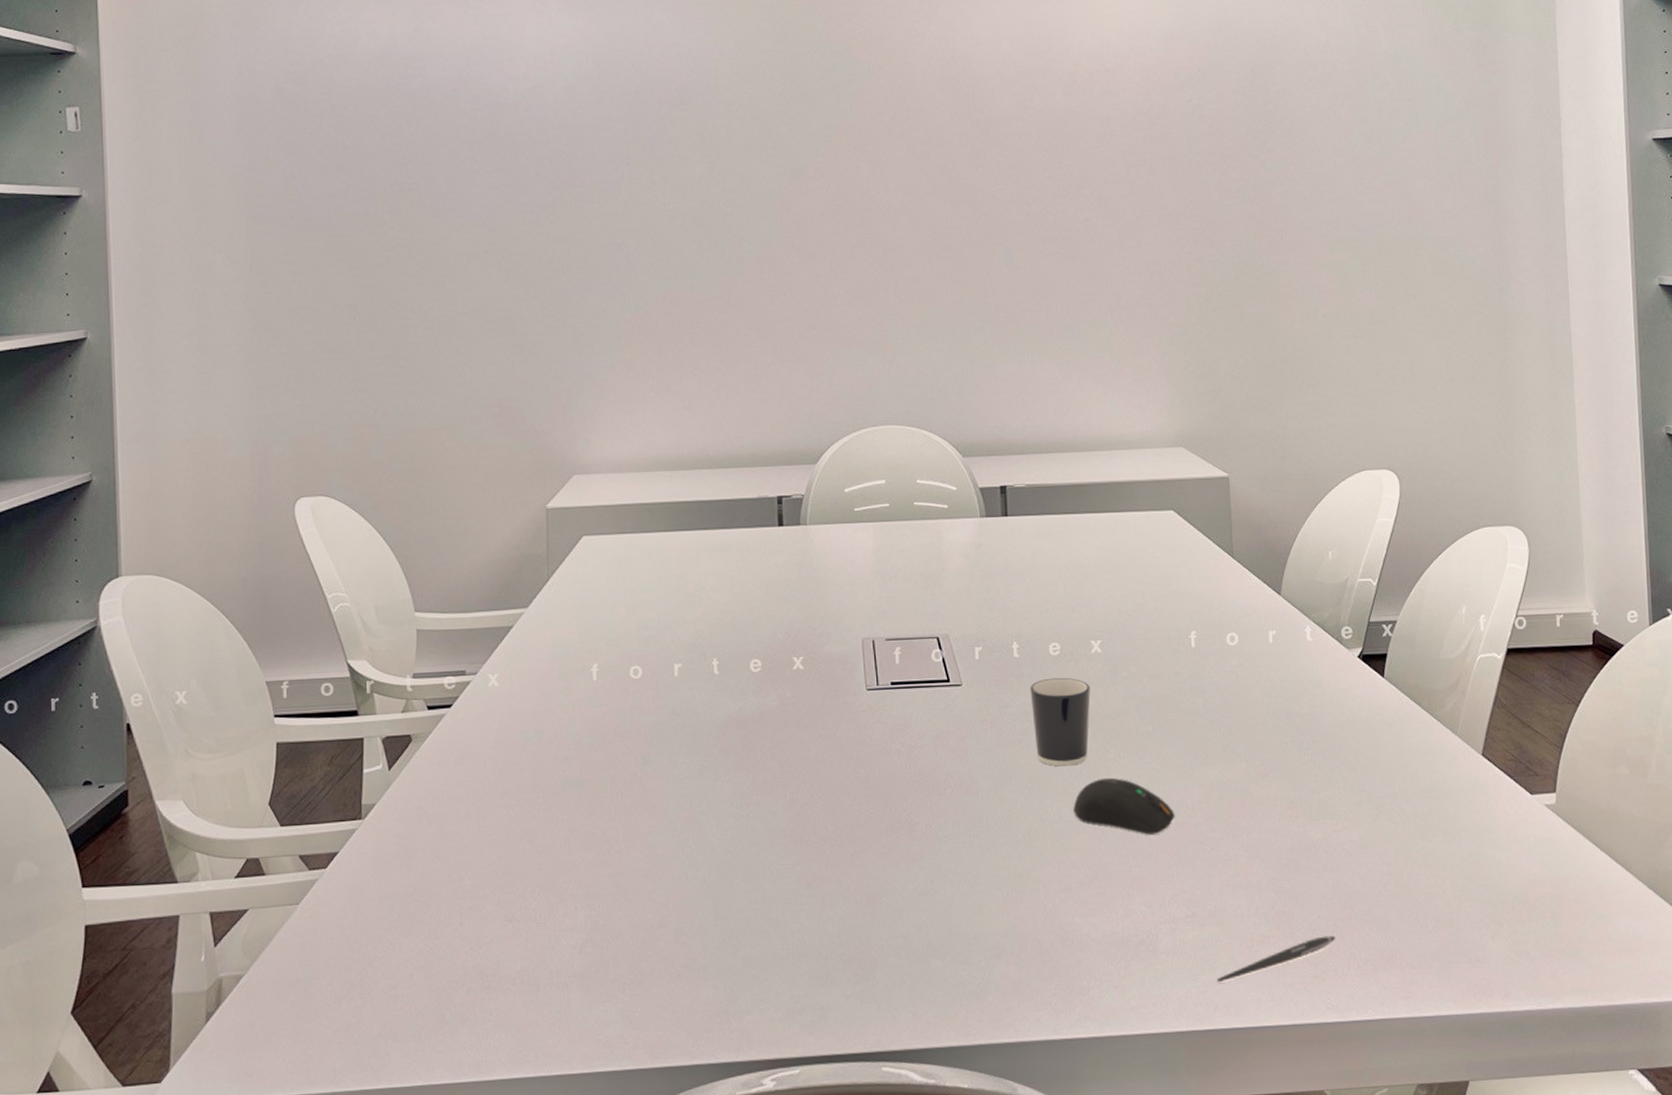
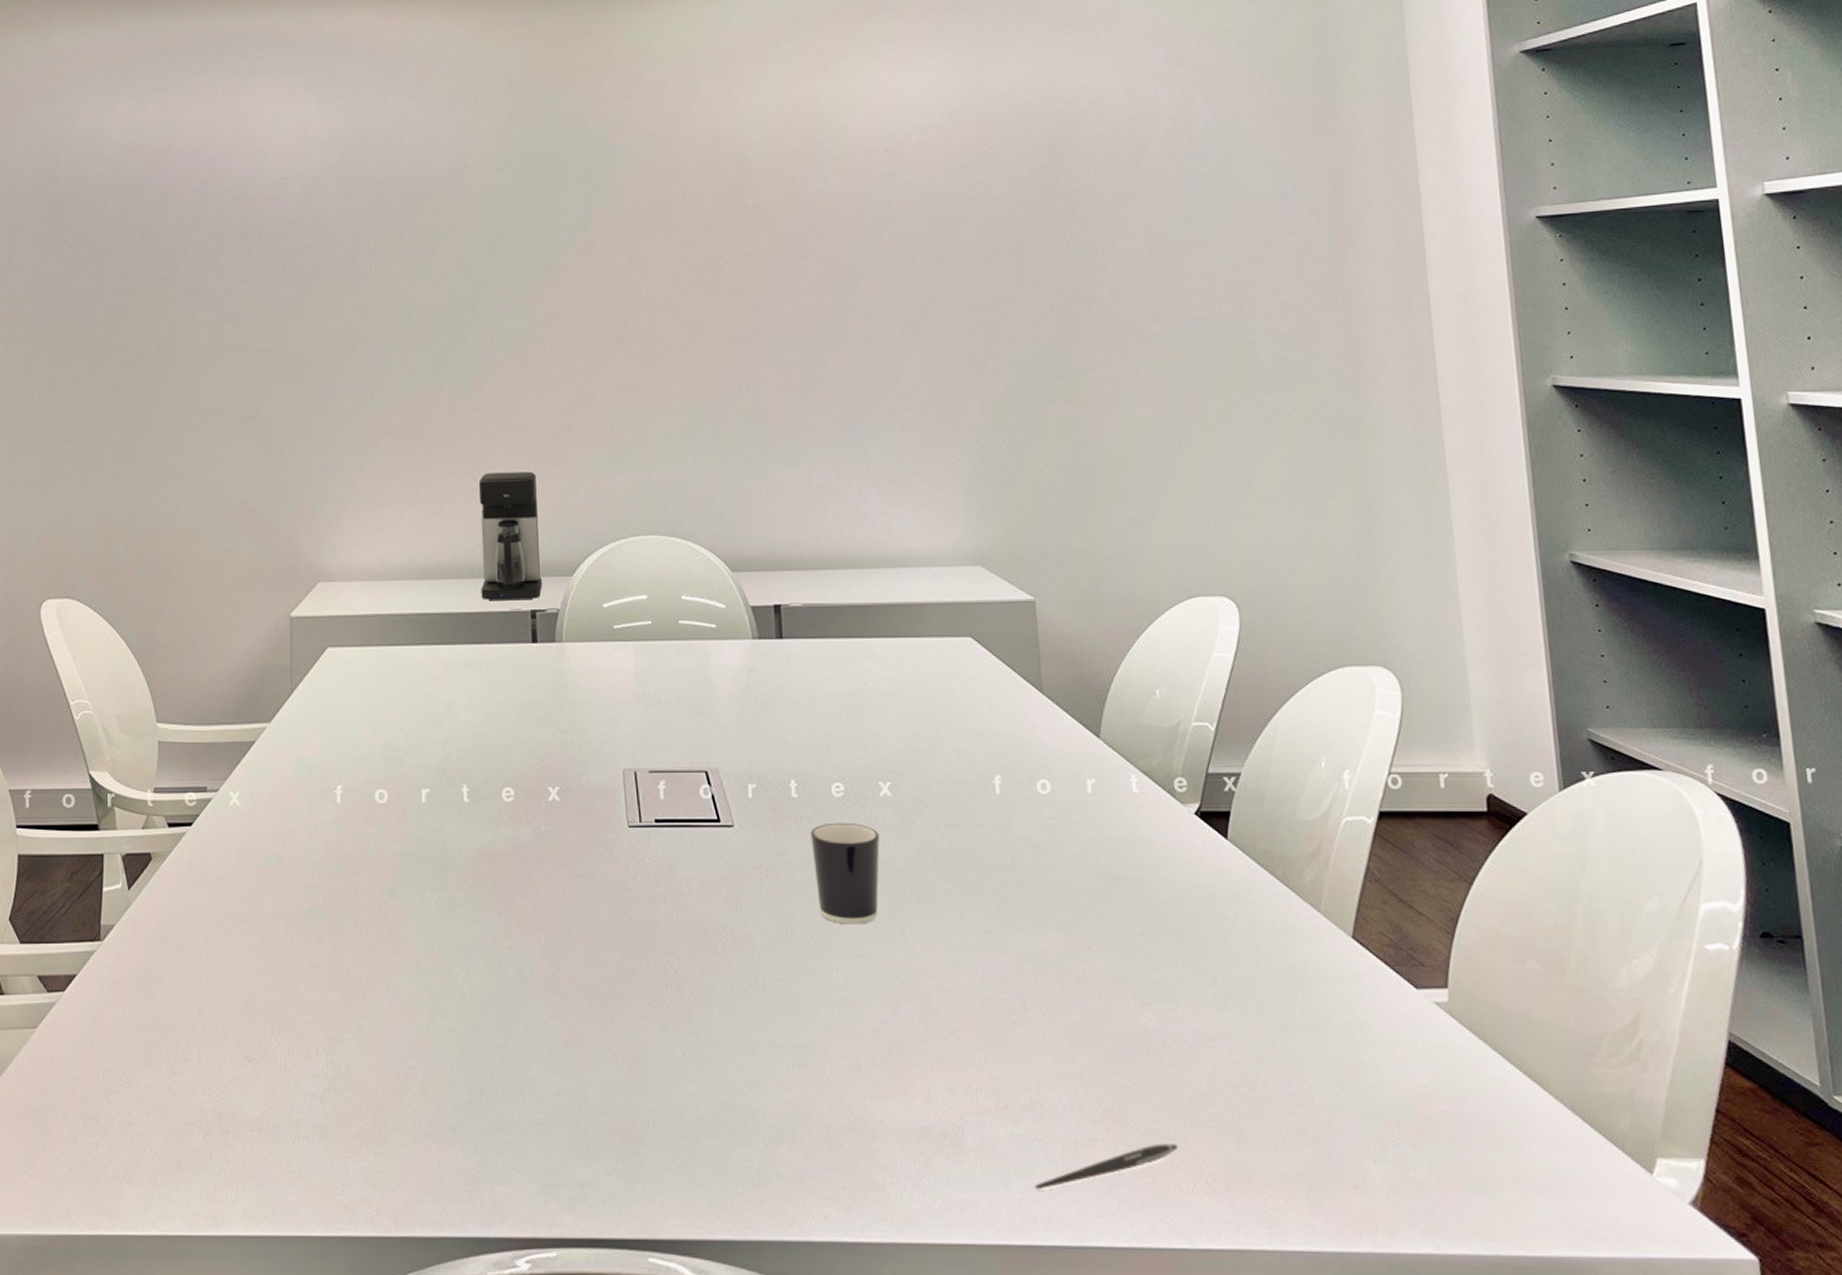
coffee maker: none [728,368,789,488] -> present [478,471,543,600]
computer mouse: present [1073,777,1175,835] -> none [862,940,981,1009]

